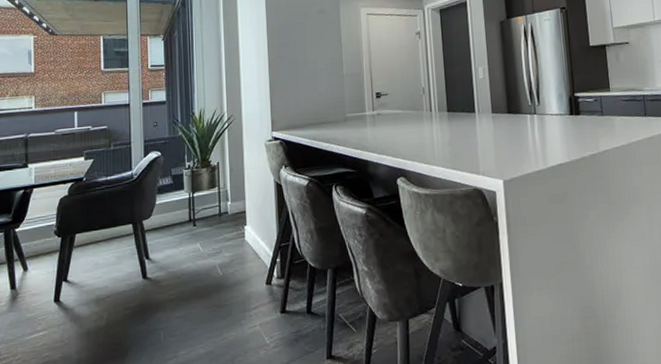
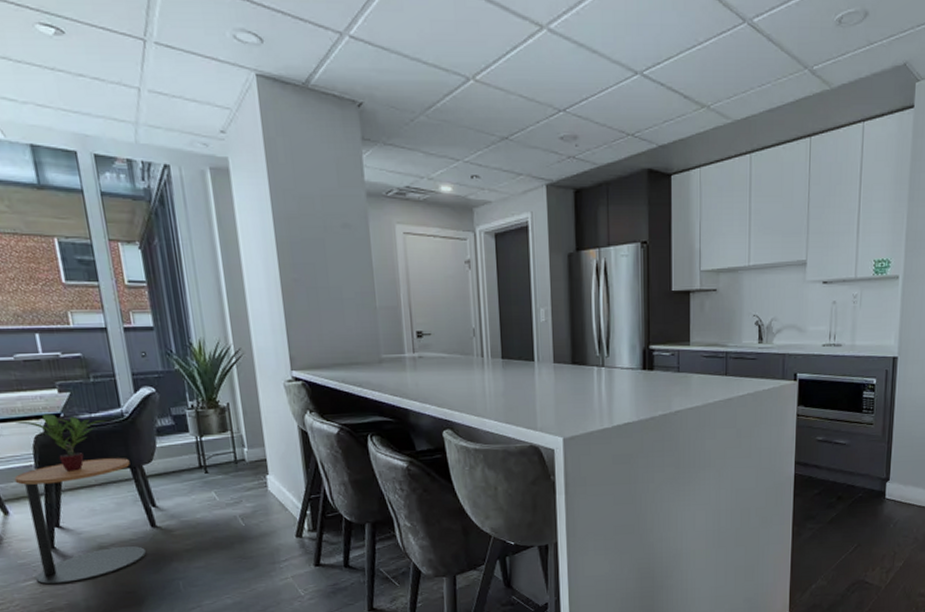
side table: none [37,215,135,338] -> present [14,457,146,585]
potted plant: none [47,178,119,229] -> present [15,414,107,472]

